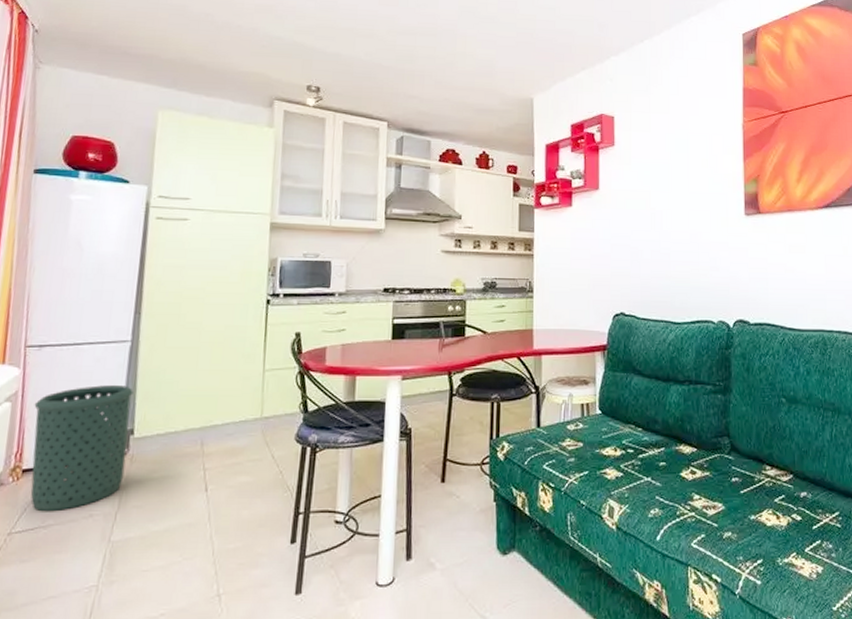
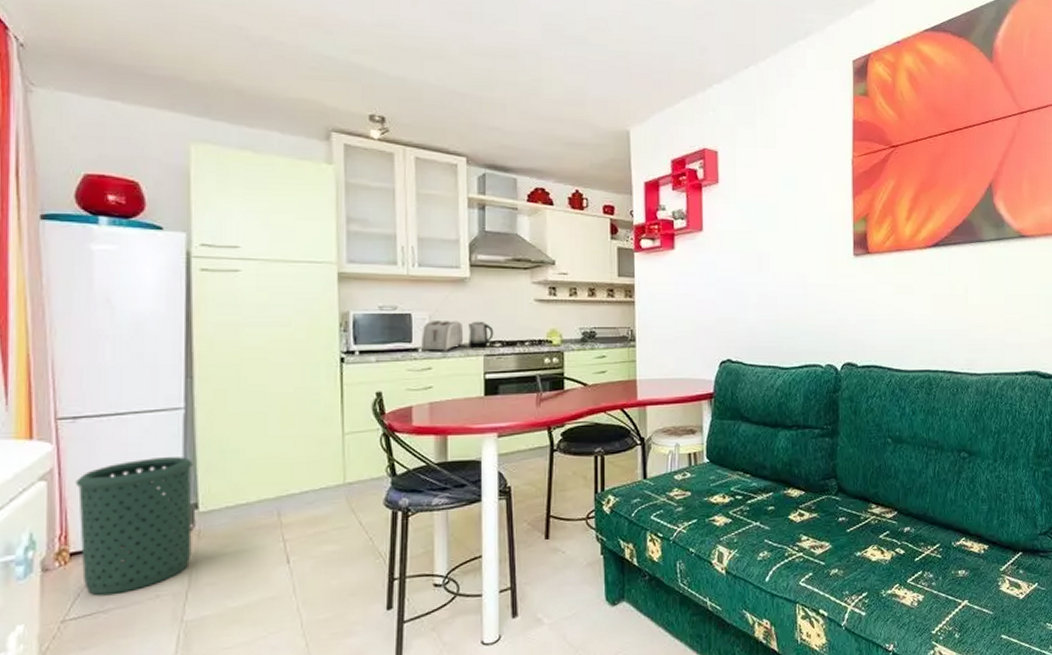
toaster: none [338,268,376,298] -> present [421,321,464,352]
kettle: none [380,269,404,294] -> present [469,321,494,348]

